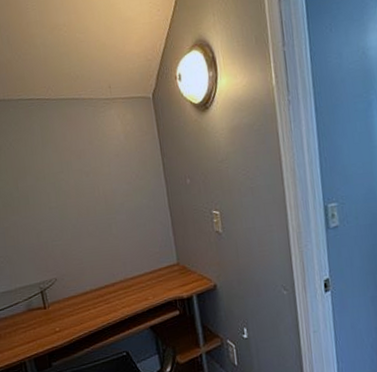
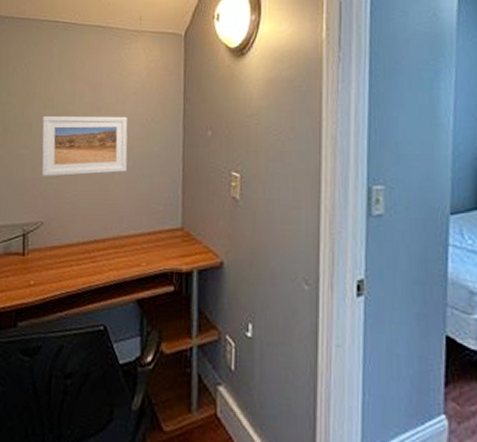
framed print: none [36,177,122,240] -> present [41,116,128,177]

